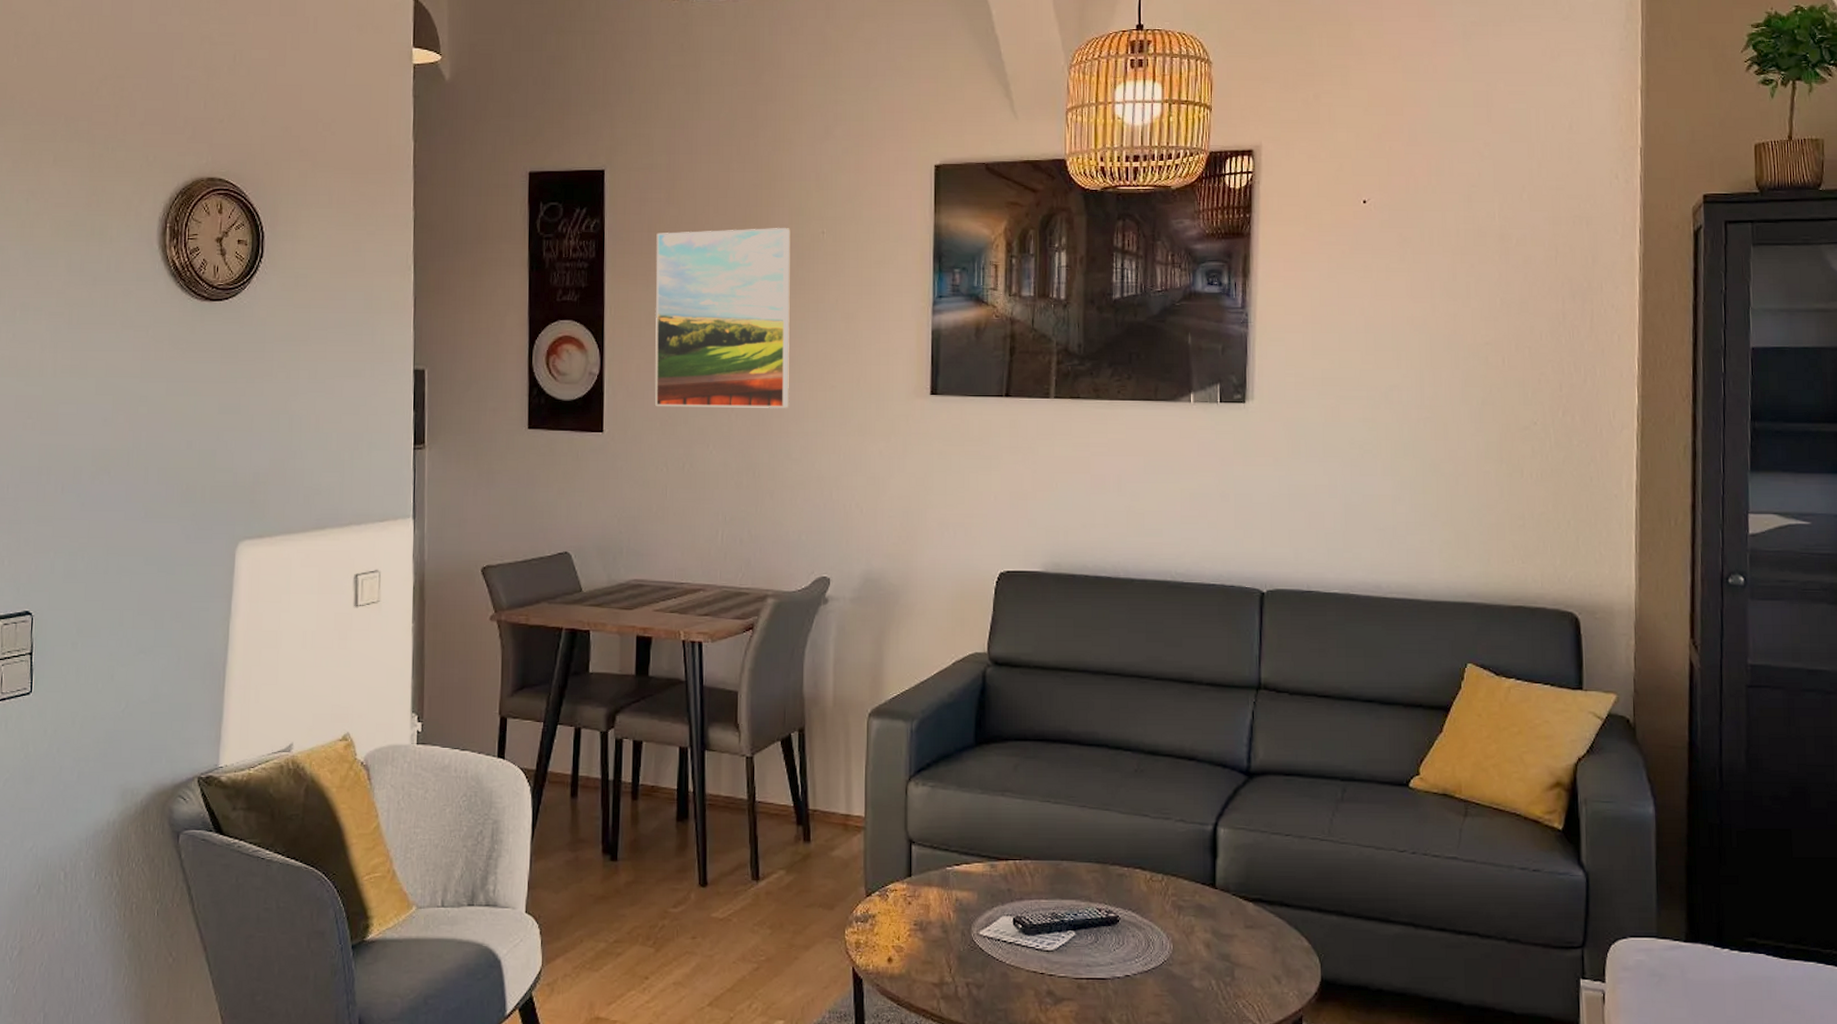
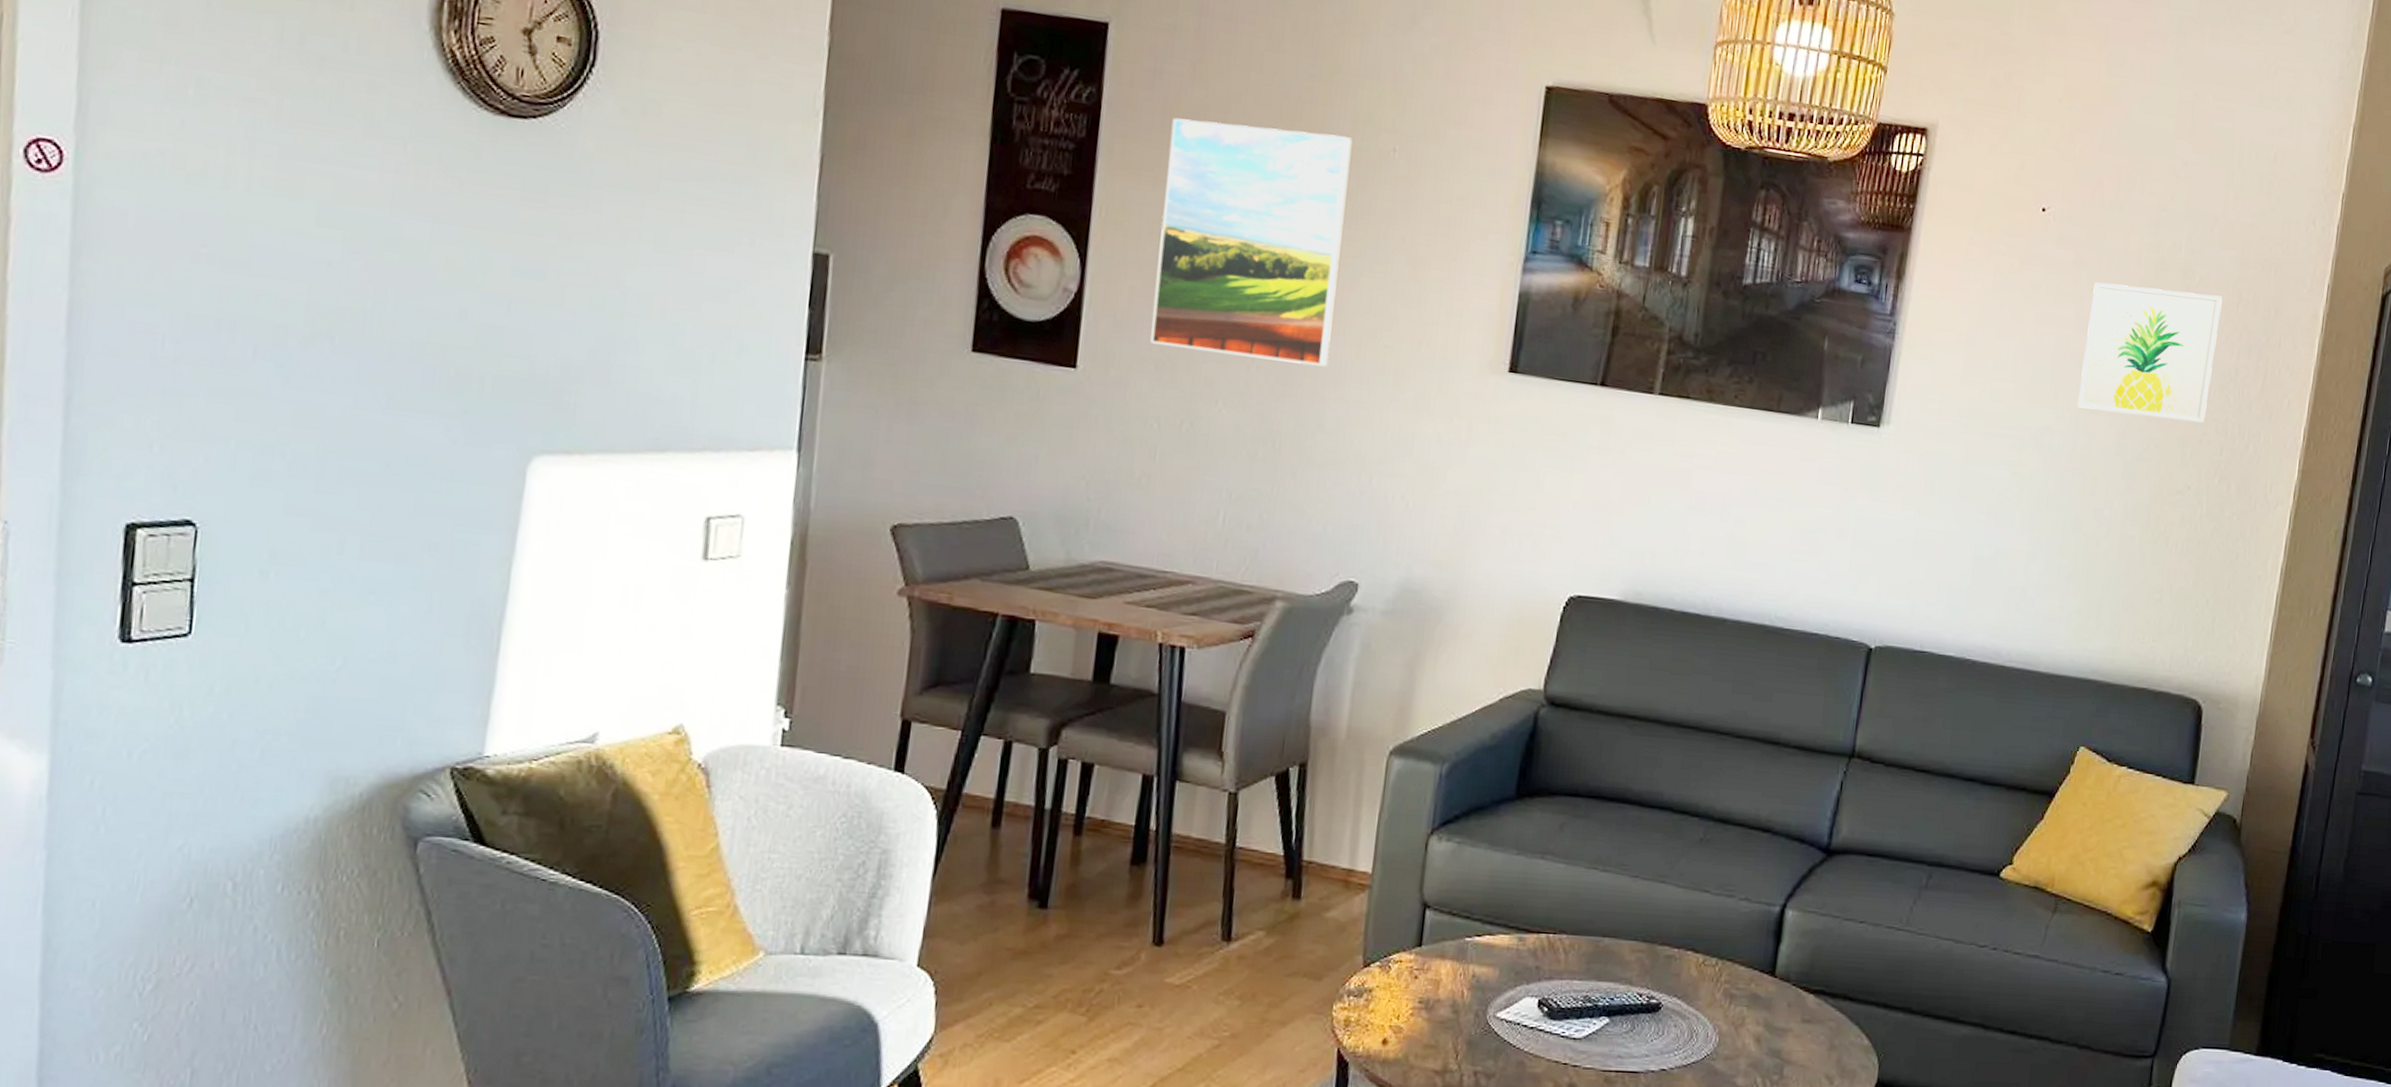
wall art: none [1419,252,1541,366] -> present [2077,282,2223,423]

